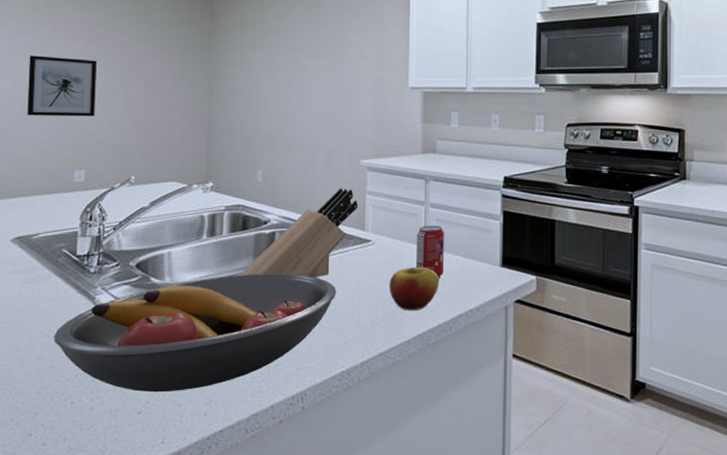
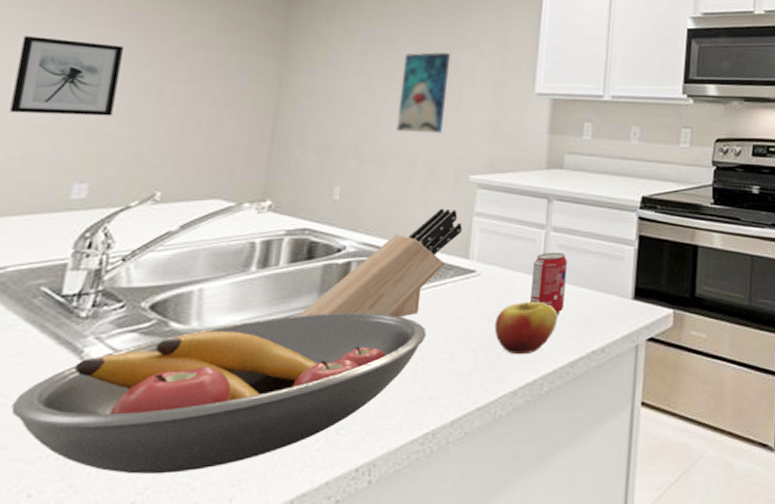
wall art: none [300,54,339,125] -> present [396,52,451,134]

